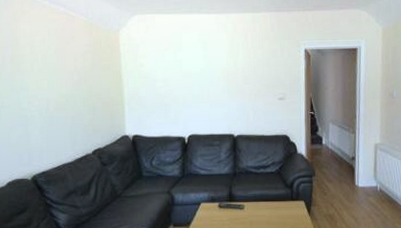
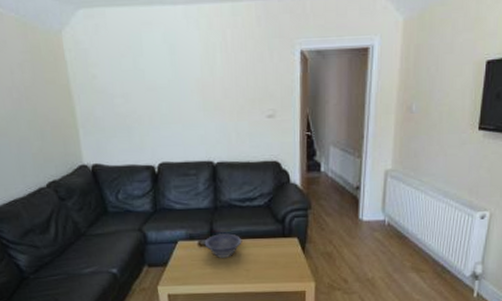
decorative bowl: none [224,195,257,219] -> present [204,232,242,258]

